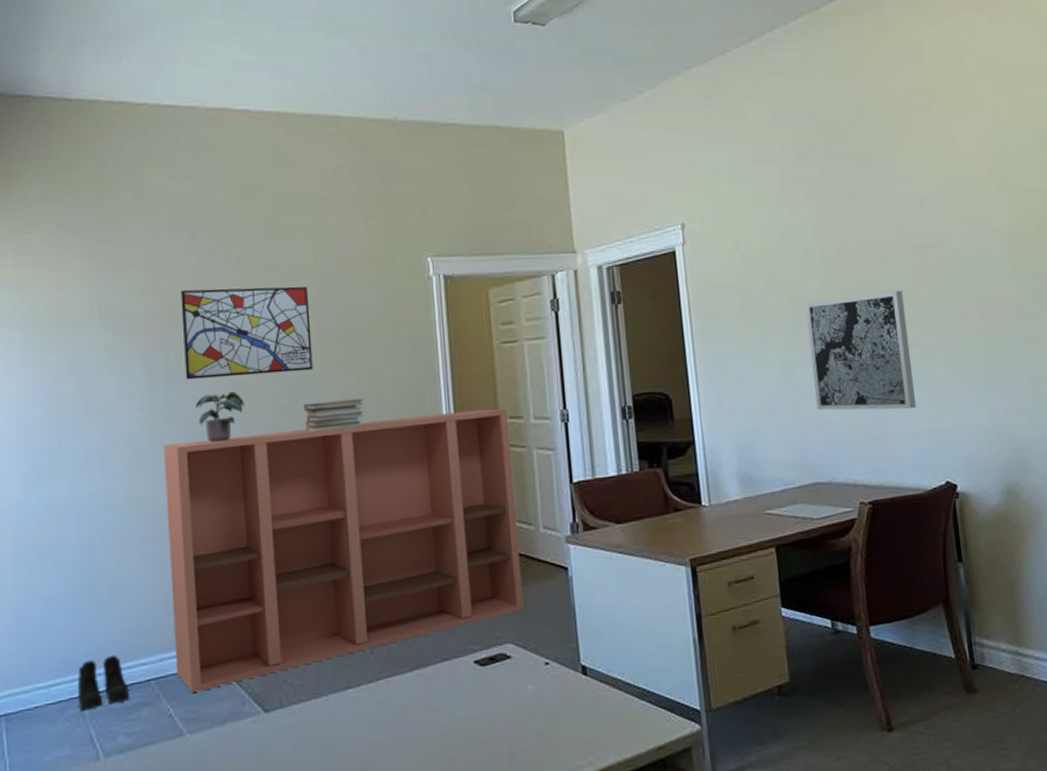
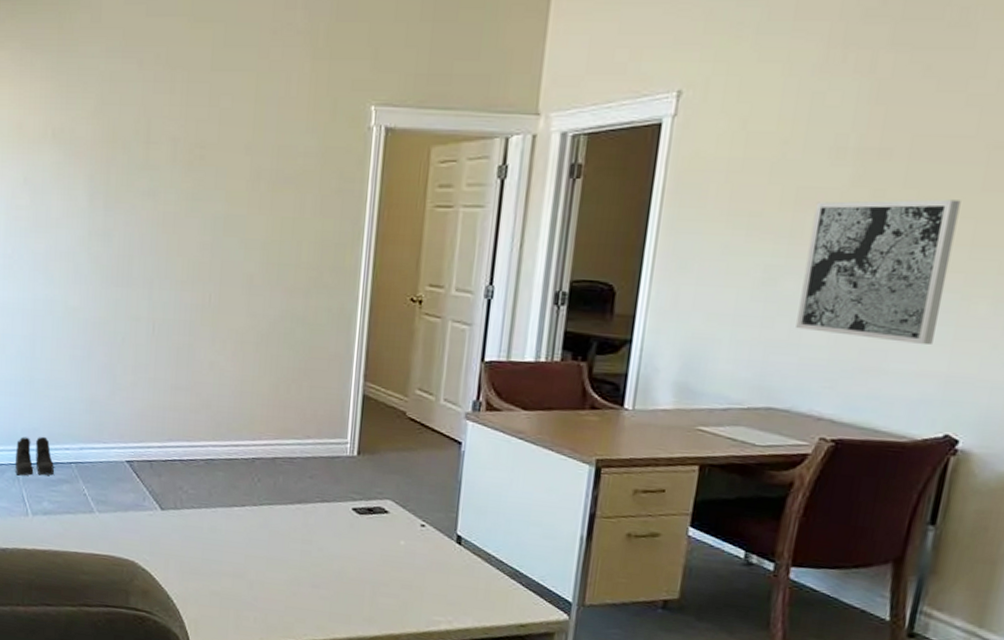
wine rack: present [164,409,524,692] -> none [92,264,428,481]
wall art: present [180,286,313,380] -> none [122,118,244,212]
potted plant: present [196,391,245,444] -> none [129,222,173,270]
book stack: present [303,399,364,432] -> none [226,243,283,274]

